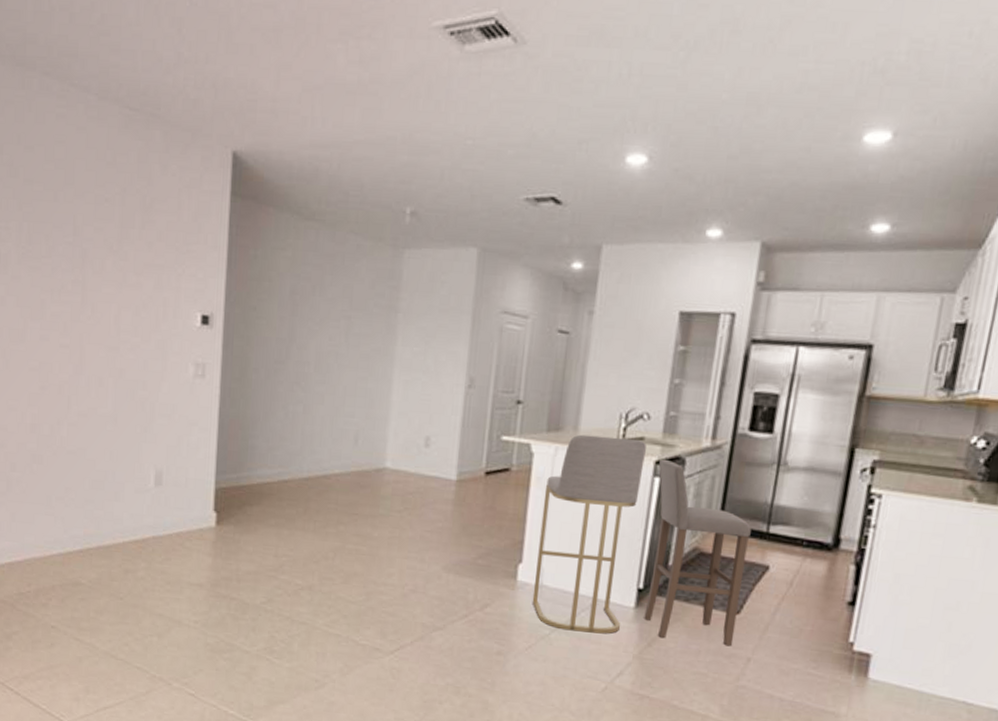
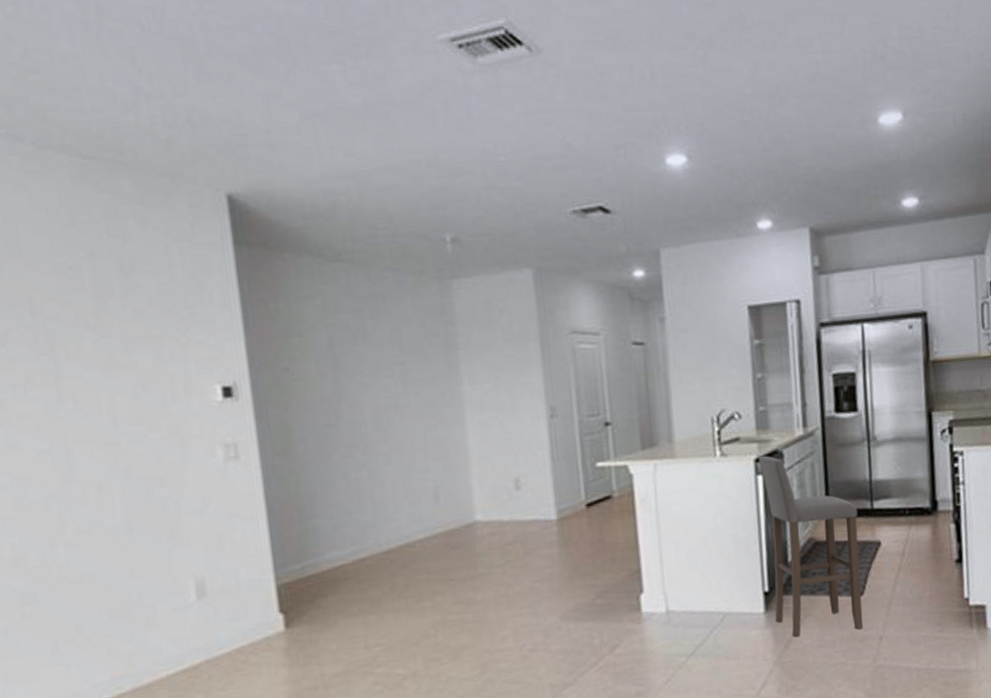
bar stool: present [532,434,647,634] -> none [651,440,754,653]

